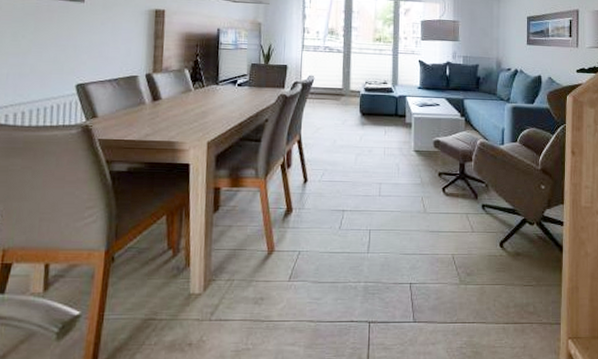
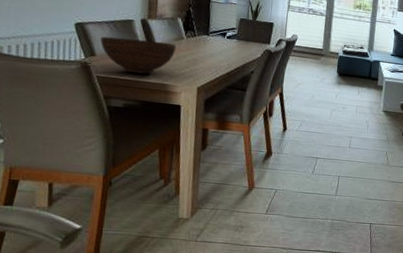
fruit bowl: none [102,95,184,133] -> present [100,36,177,75]

